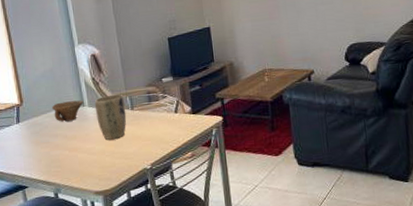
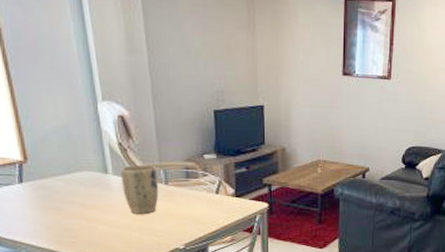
bowl: present [51,100,84,122] -> none [65,165,107,188]

